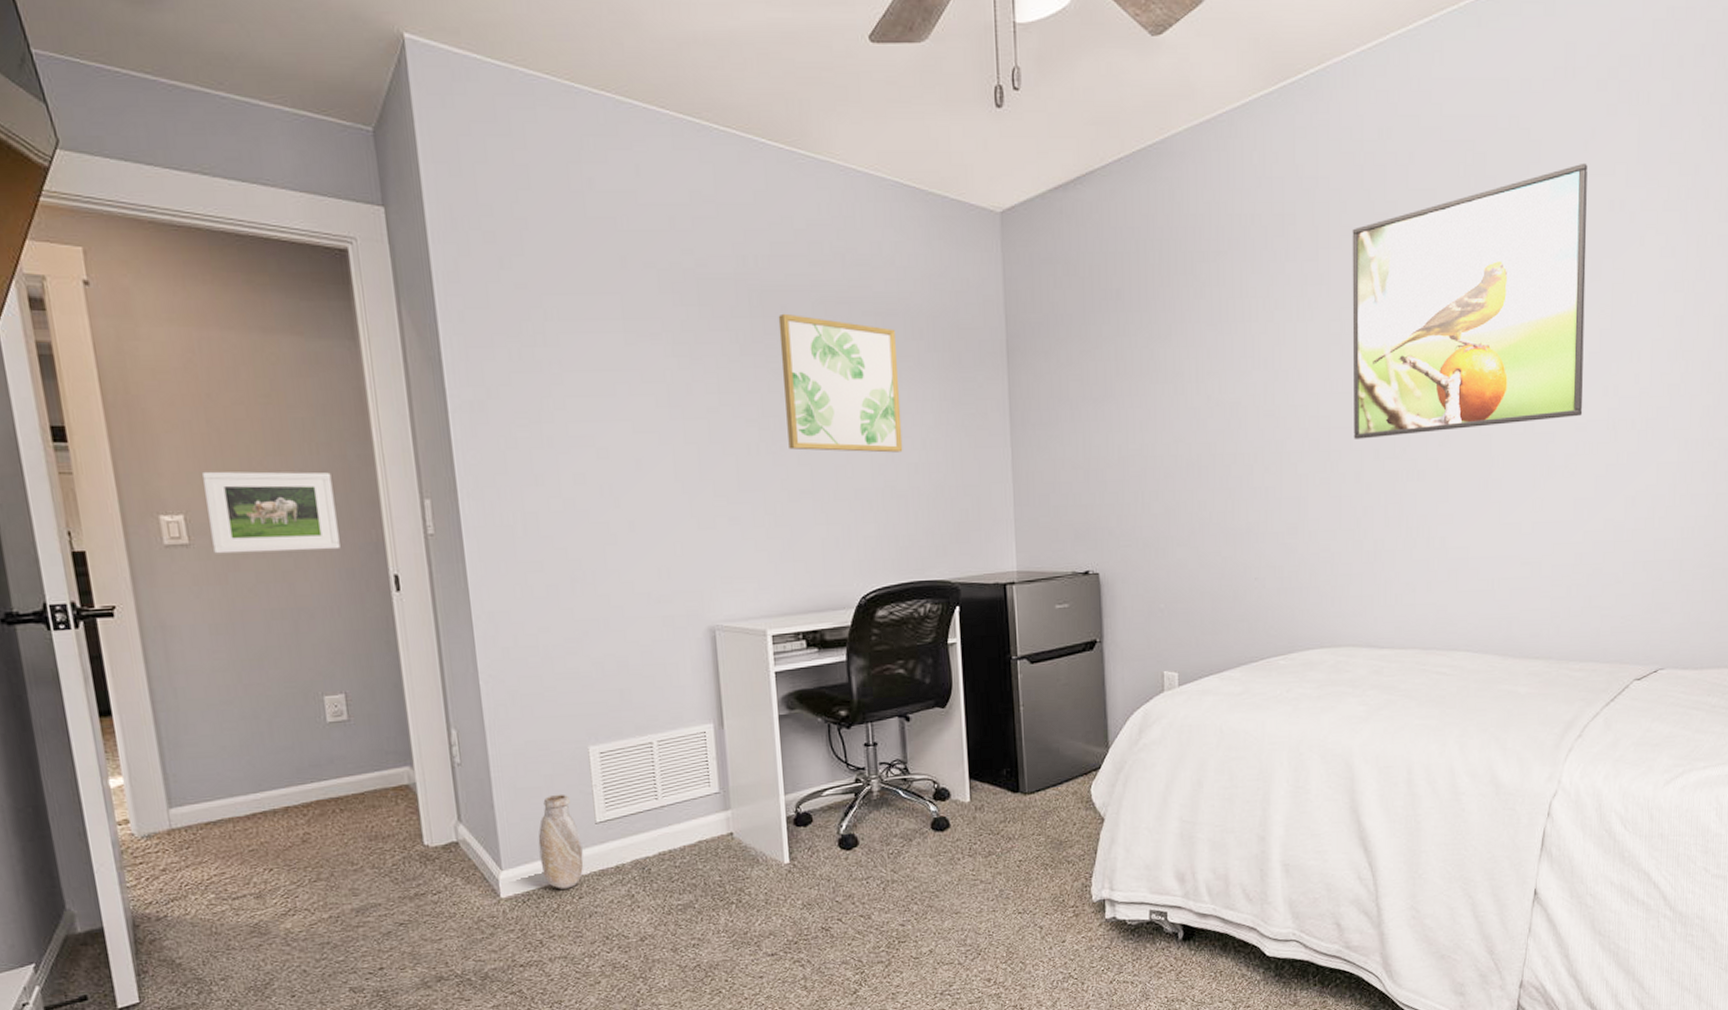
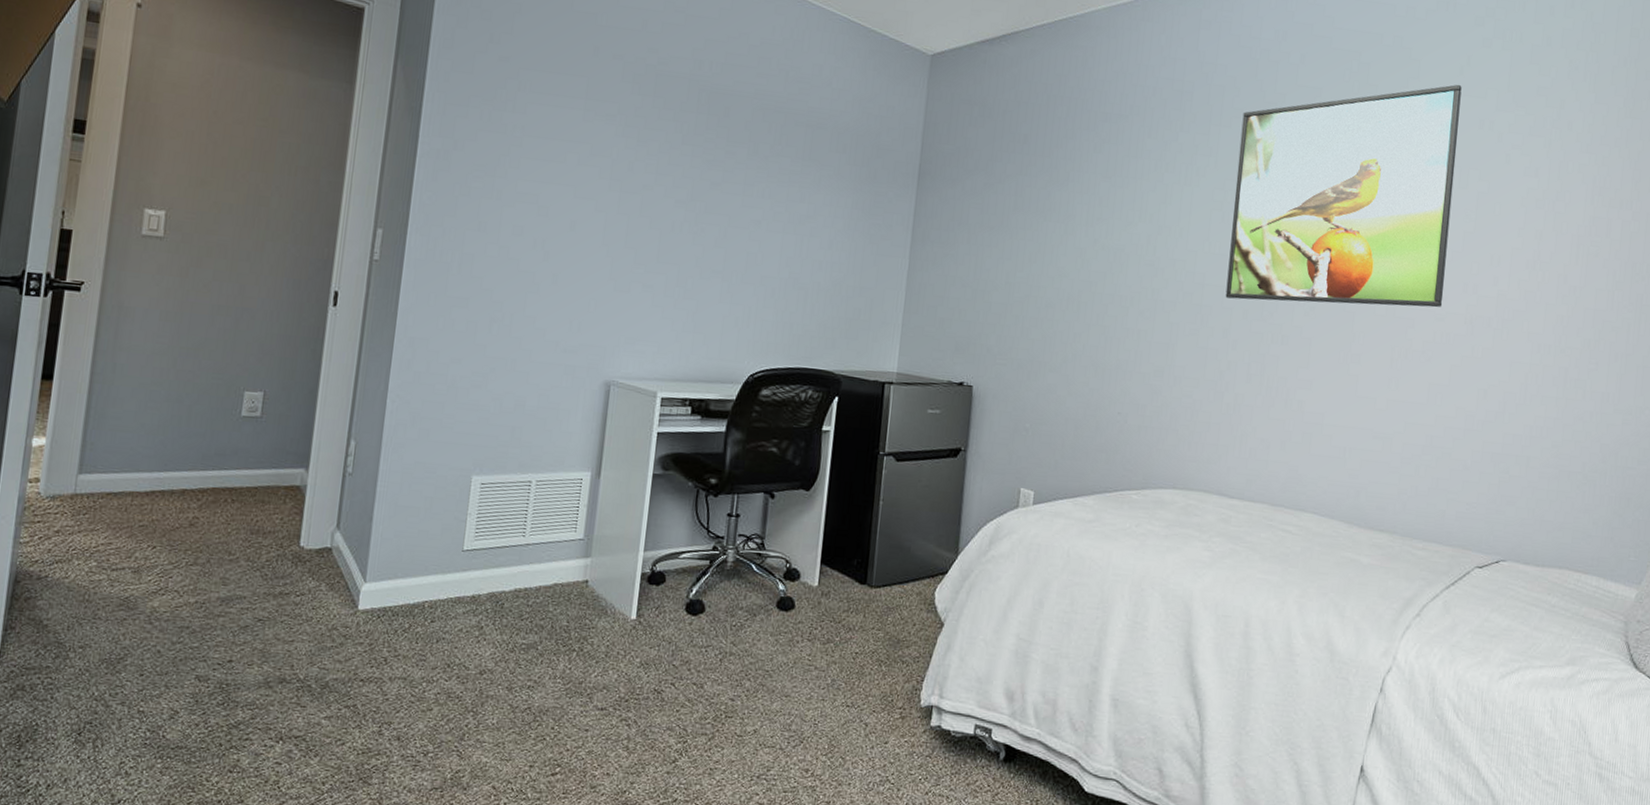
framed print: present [202,471,340,554] -> none [183,176,302,261]
vase: present [538,794,584,889] -> none [402,516,446,611]
wall art: present [778,313,903,453] -> none [709,113,822,249]

